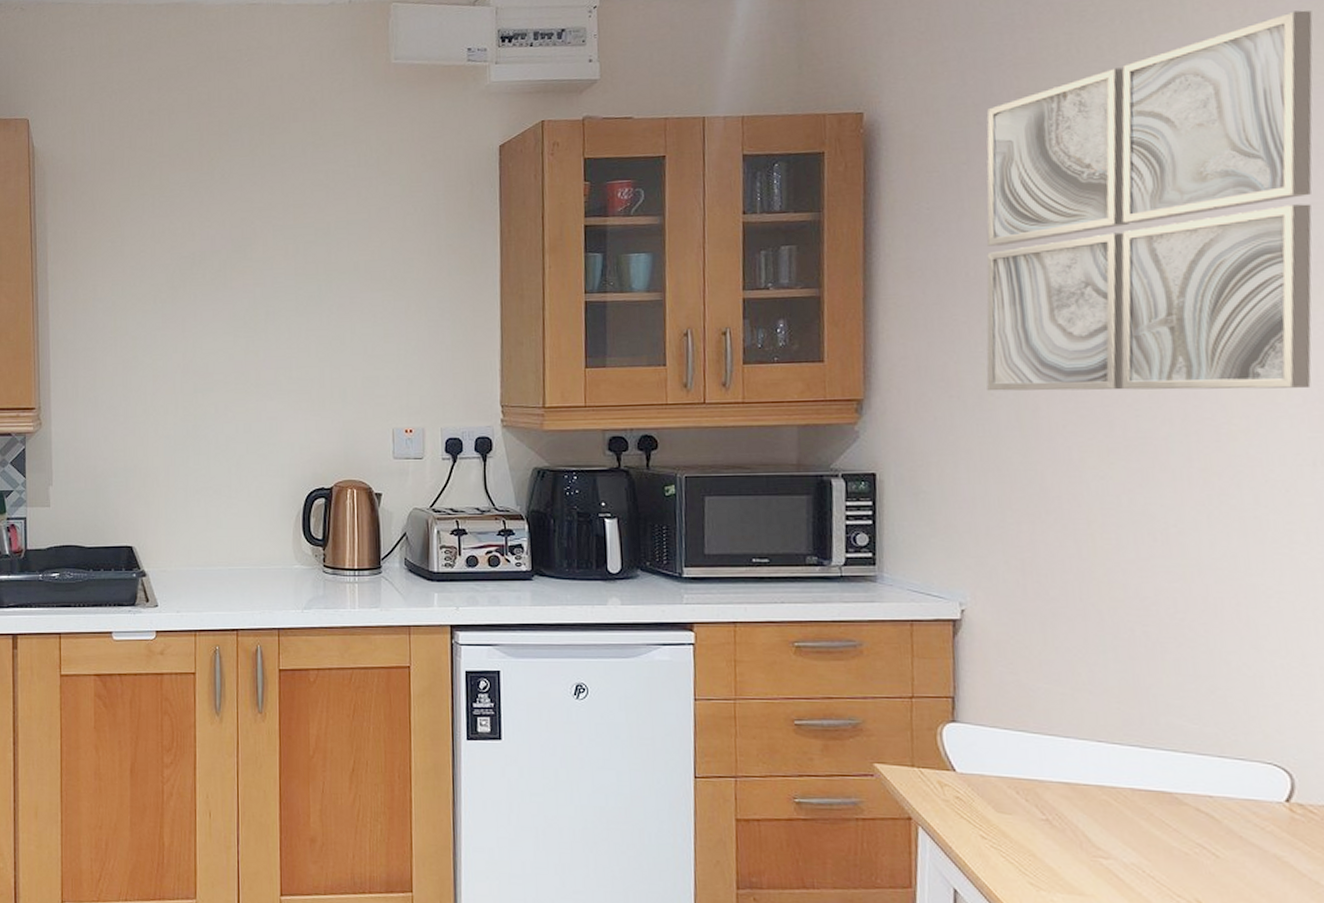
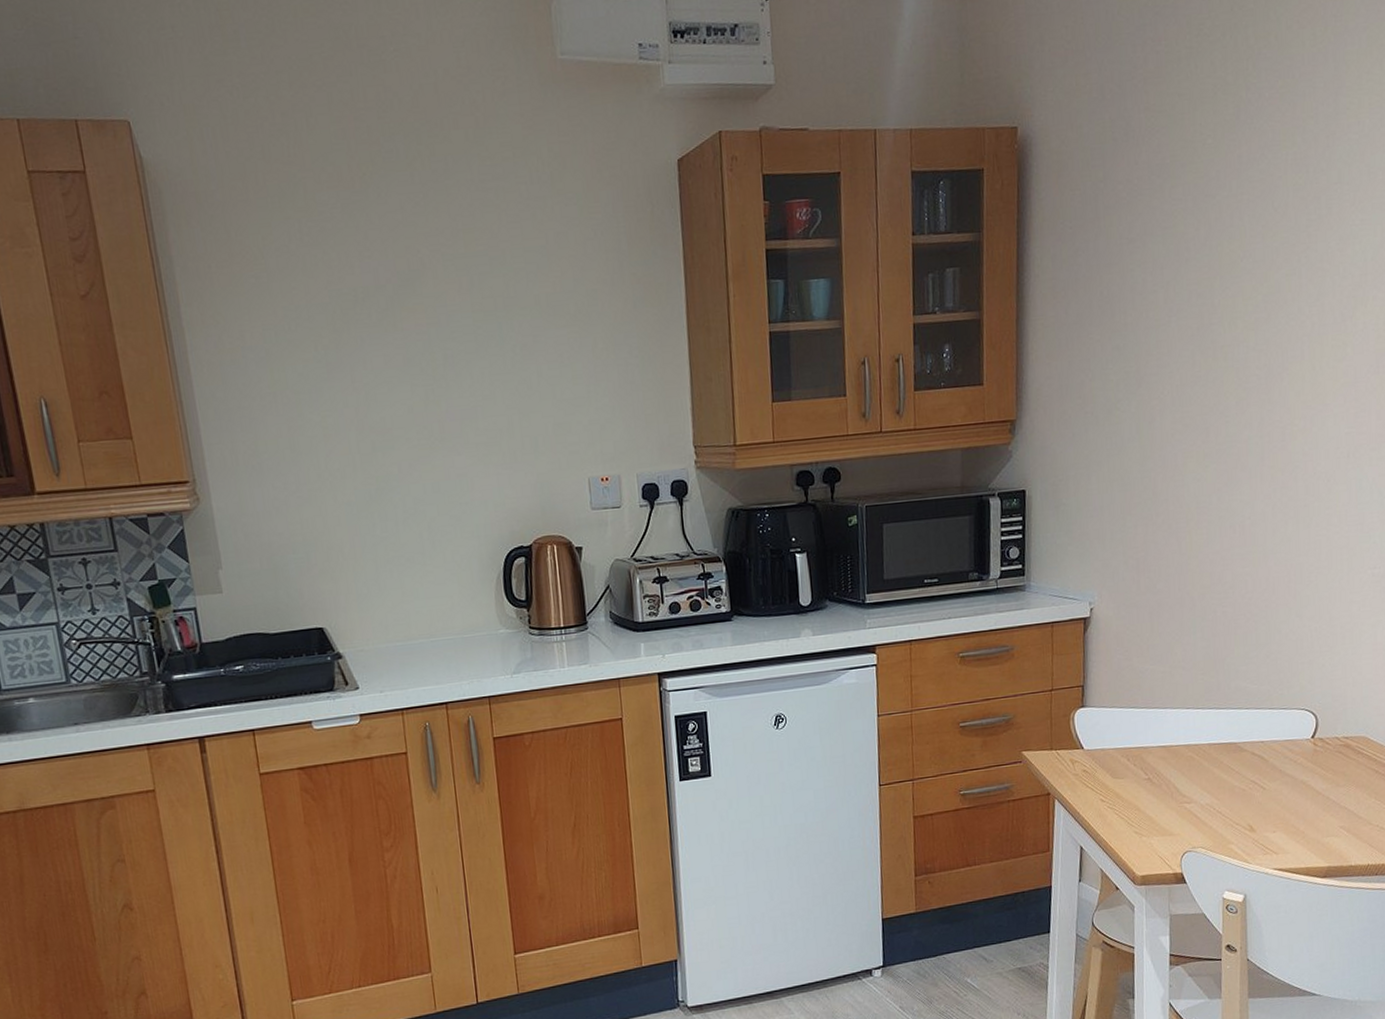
wall art: present [986,10,1313,391] -> none [1114,31,1374,406]

